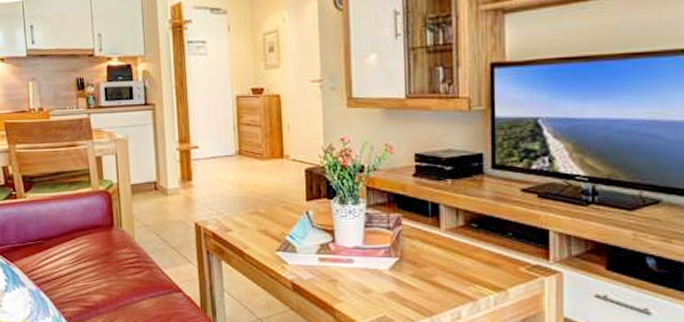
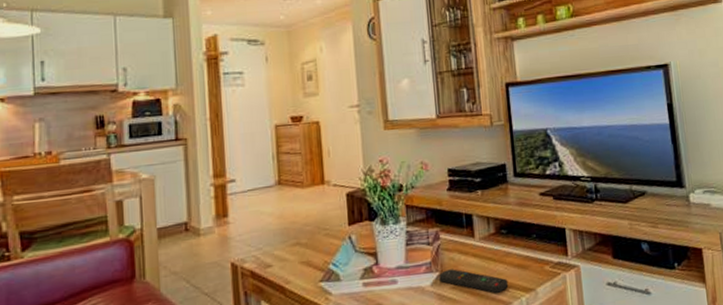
remote control: none [398,256,475,287] -> present [439,269,509,293]

